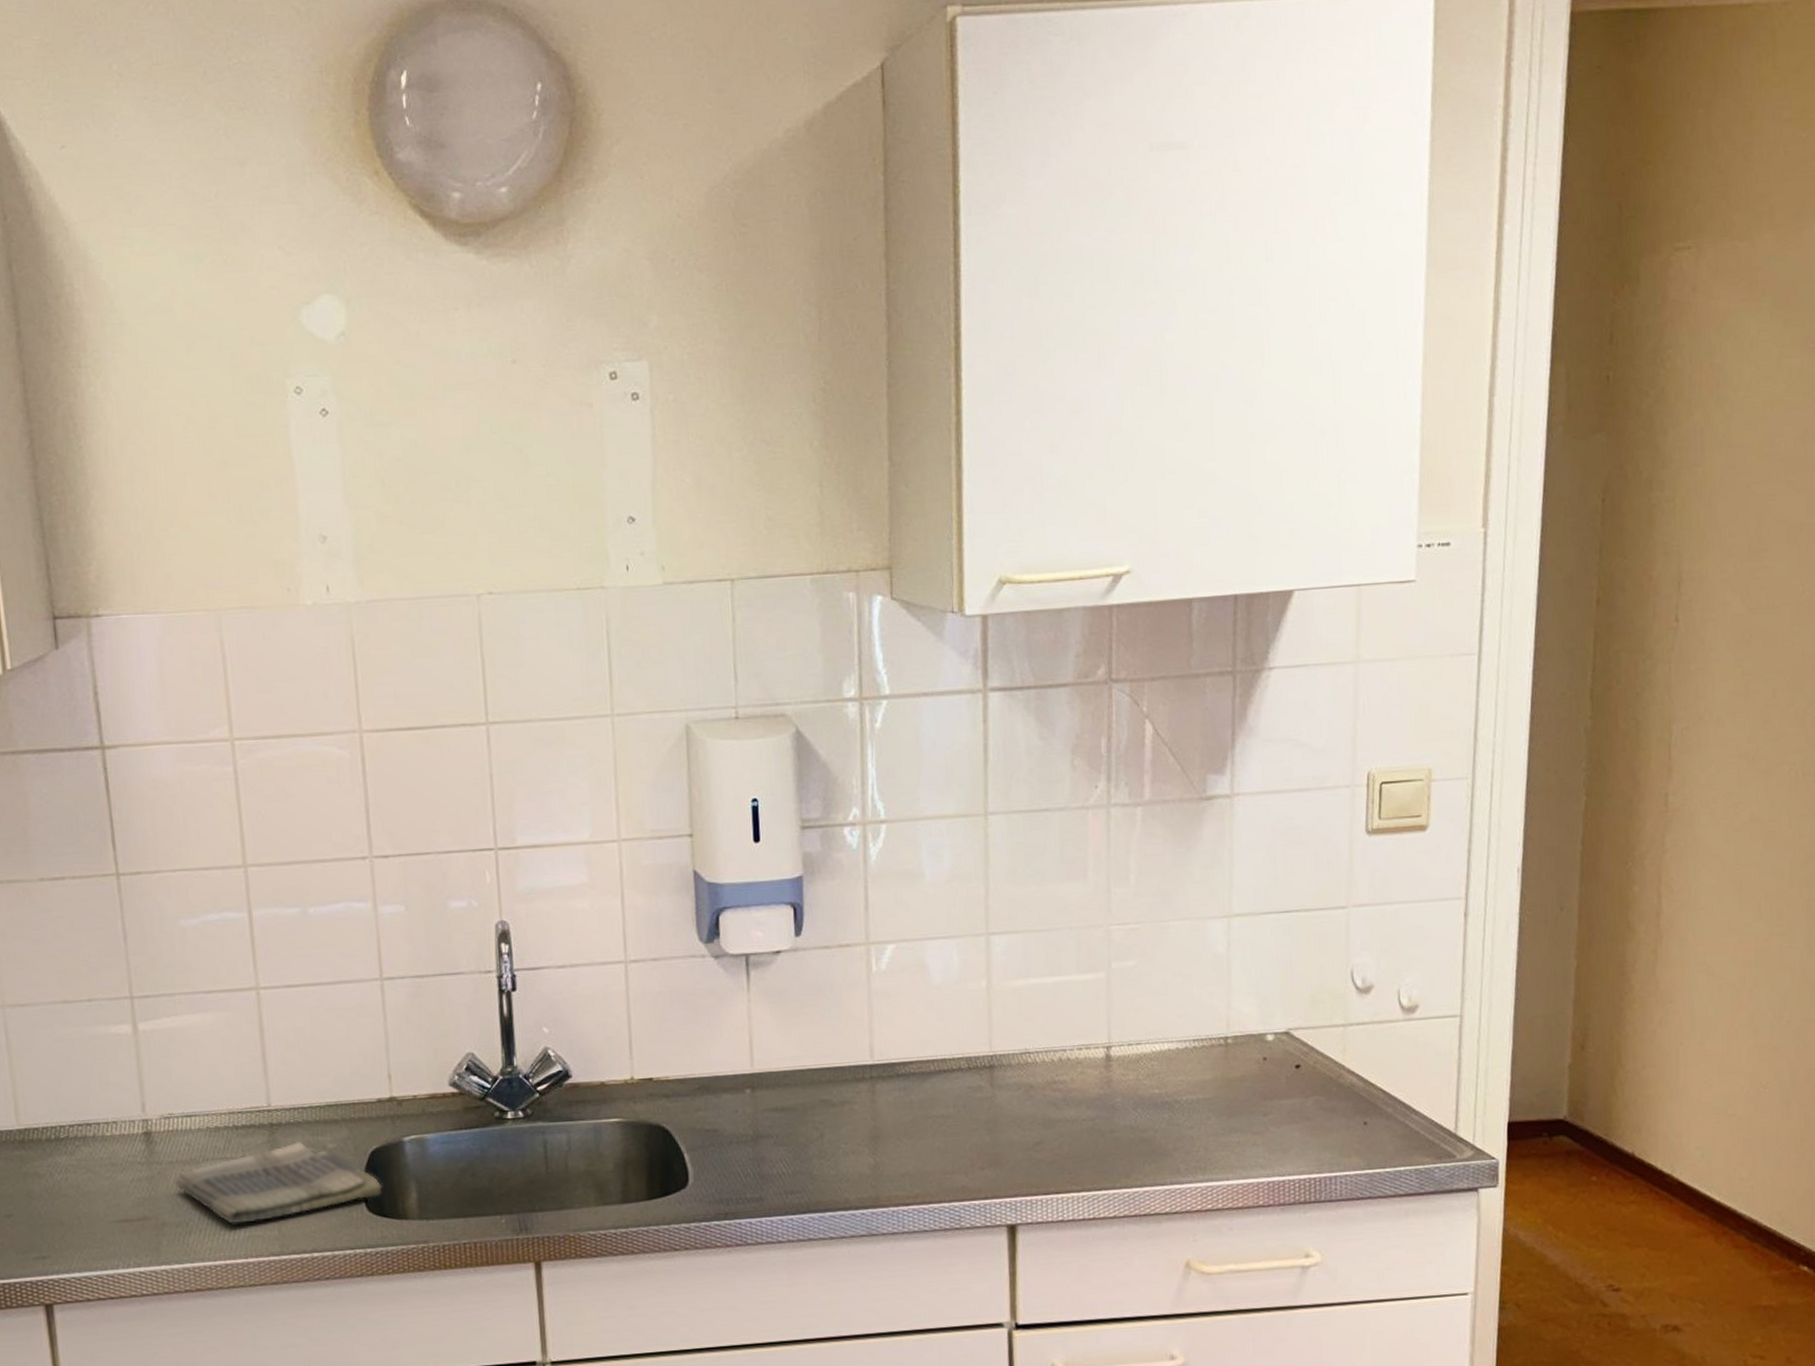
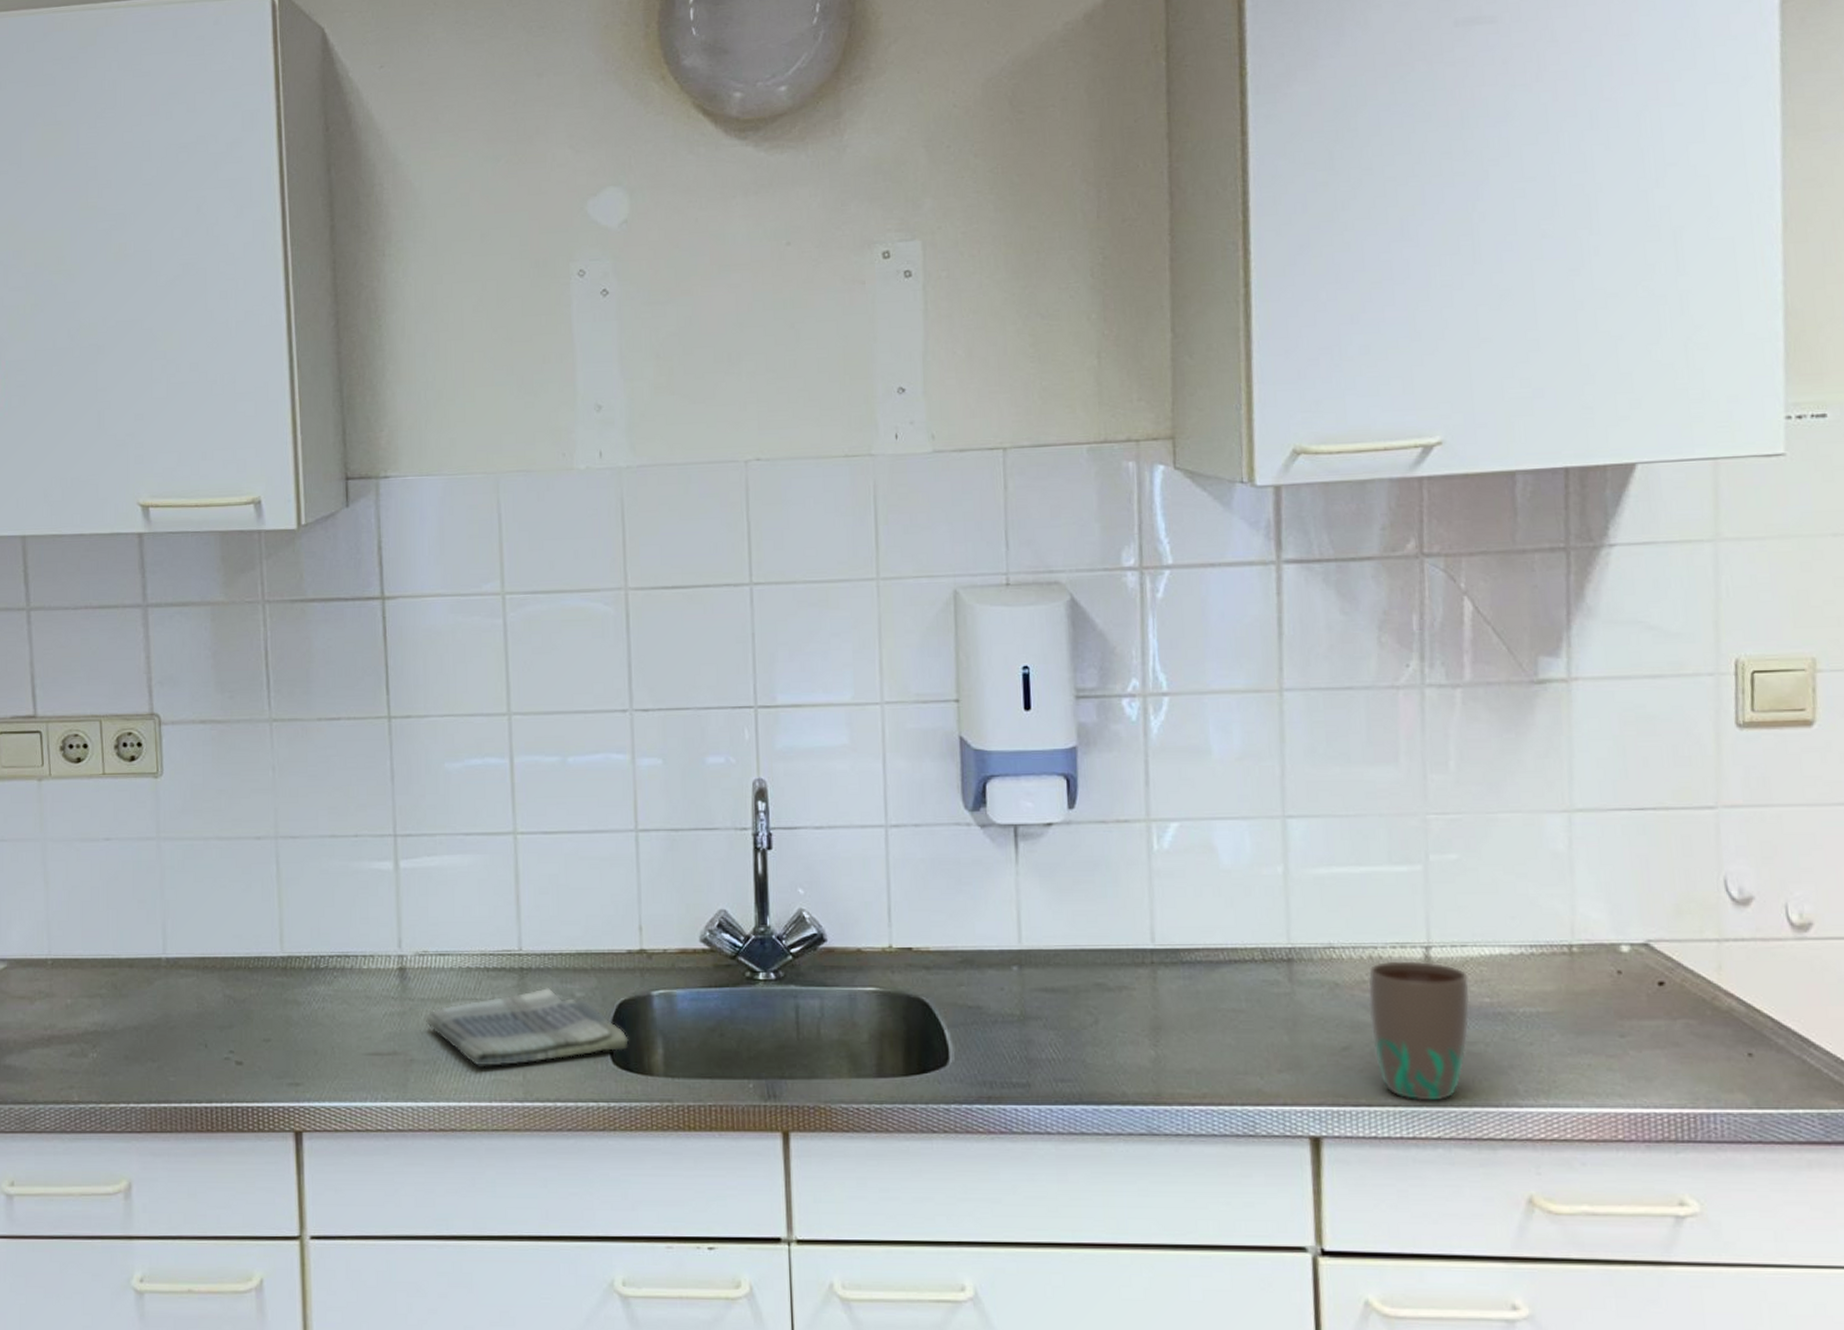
mug: none [1058,1060,1143,1185] -> present [1368,961,1470,1101]

